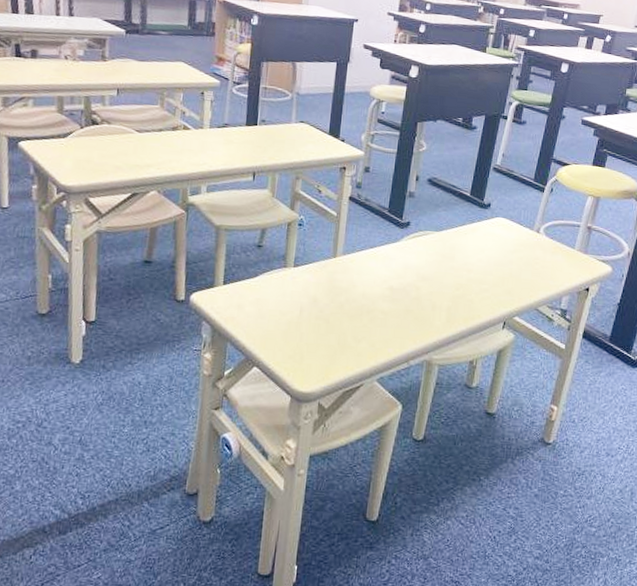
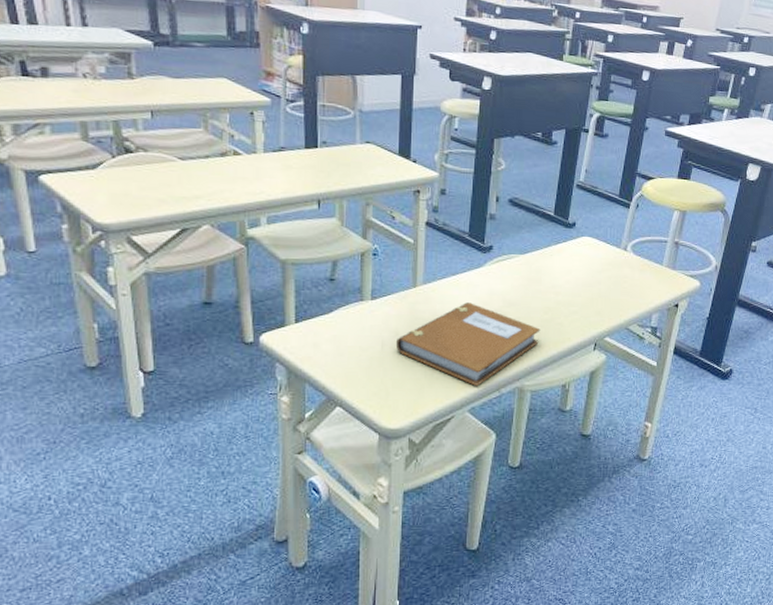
notebook: none [312,274,451,356] -> present [395,302,541,386]

